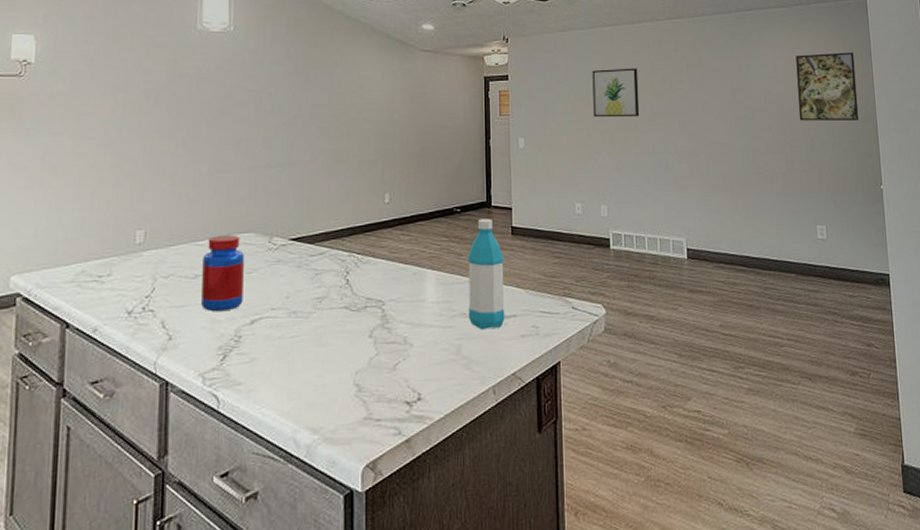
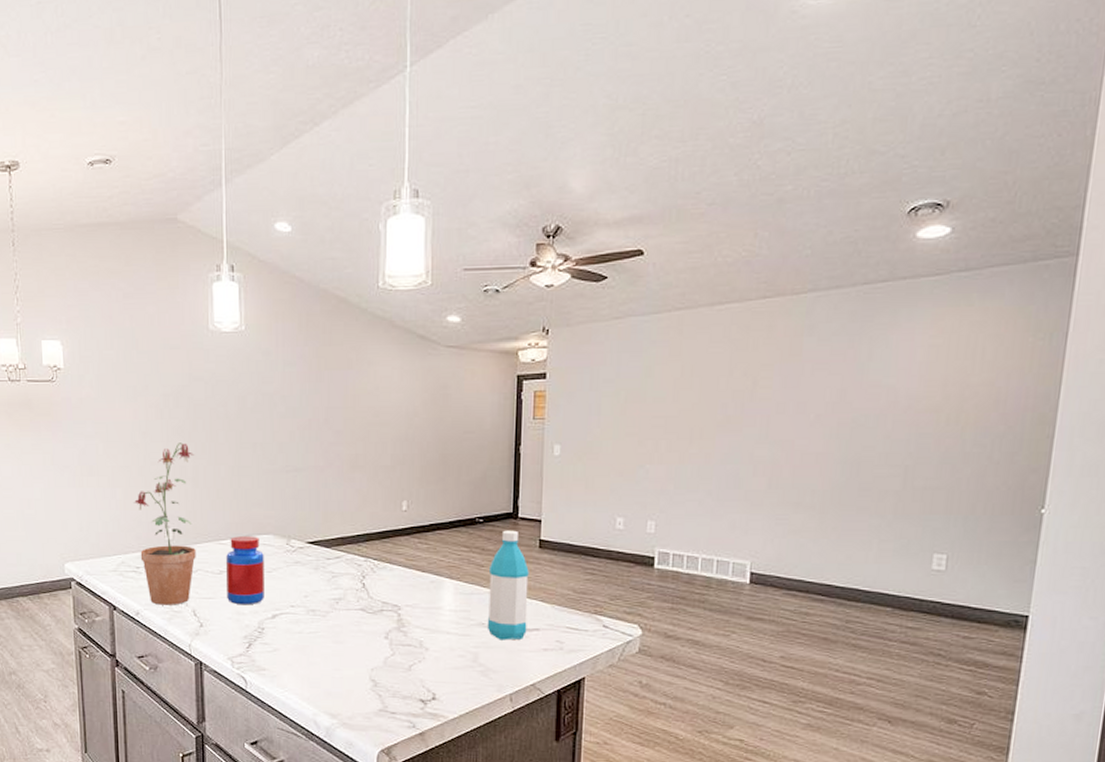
potted plant: none [101,139,175,318] -> present [133,443,196,605]
wall art: present [592,68,640,118] -> none [649,361,713,422]
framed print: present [795,52,859,121] -> none [934,334,1039,426]

